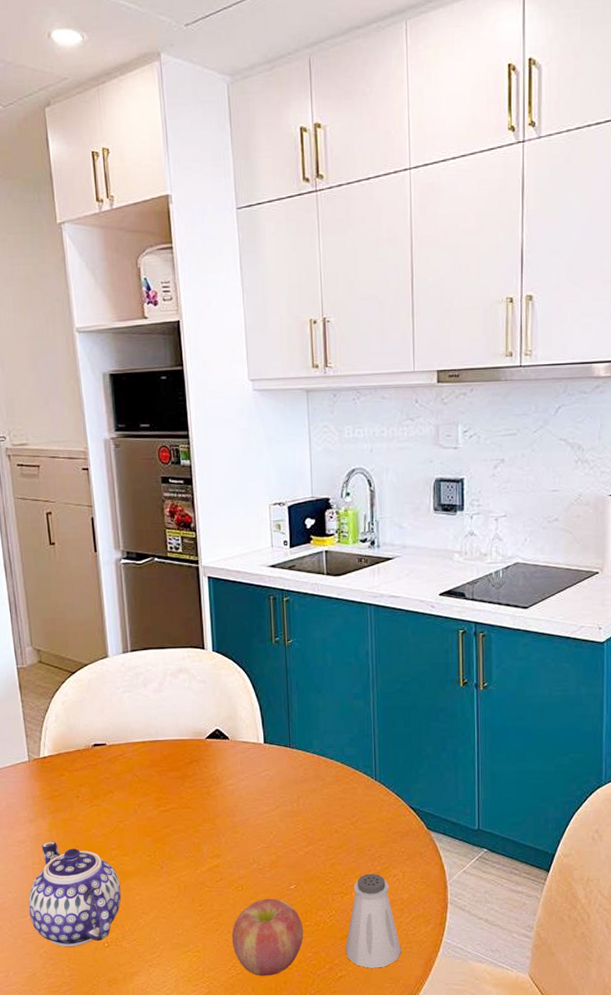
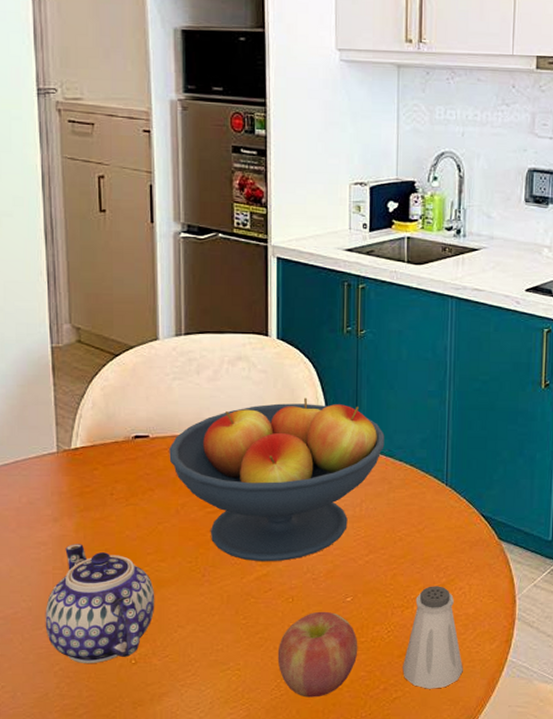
fruit bowl: none [124,704,316,855] -> present [169,397,385,562]

